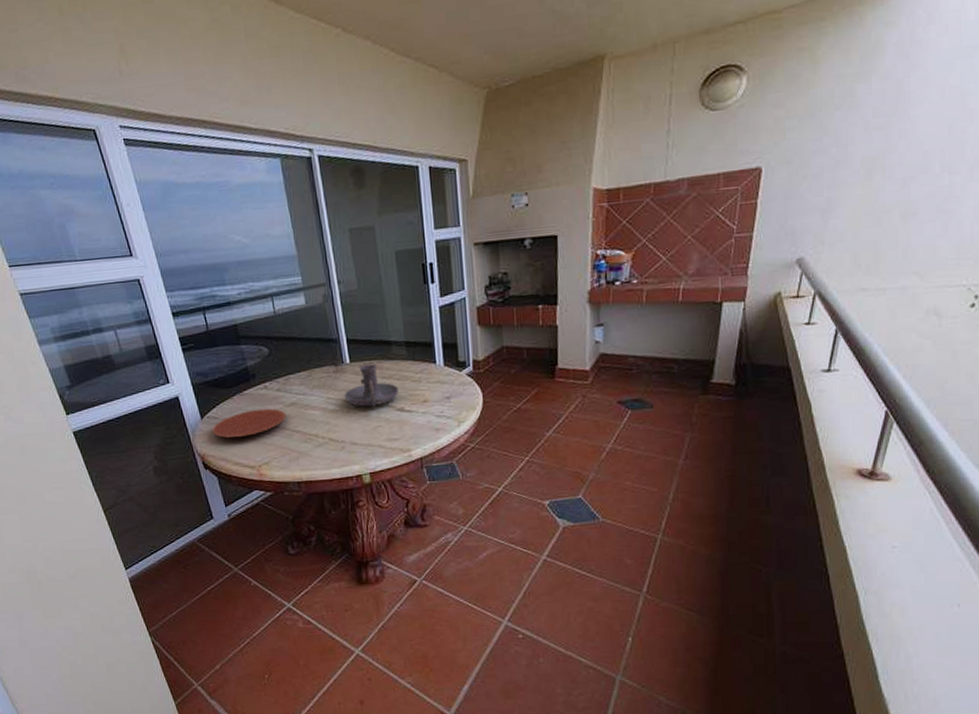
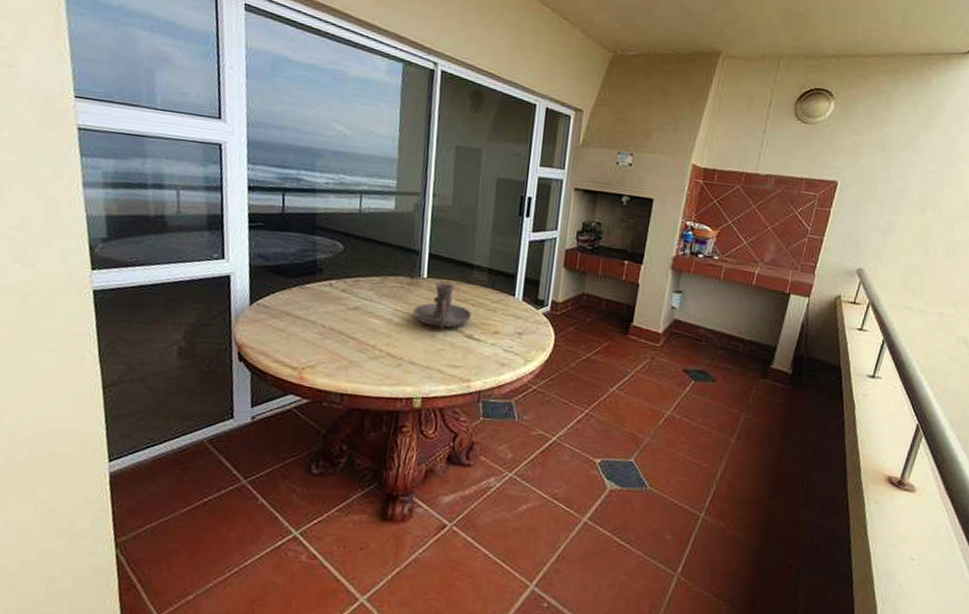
plate: present [212,408,287,438] -> none [259,306,347,333]

